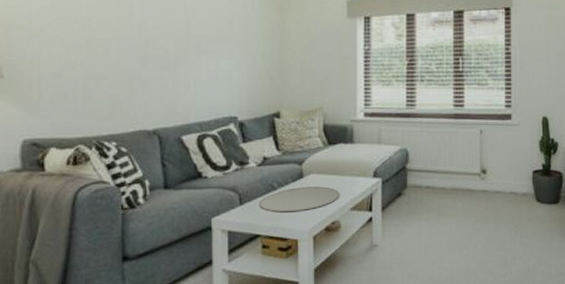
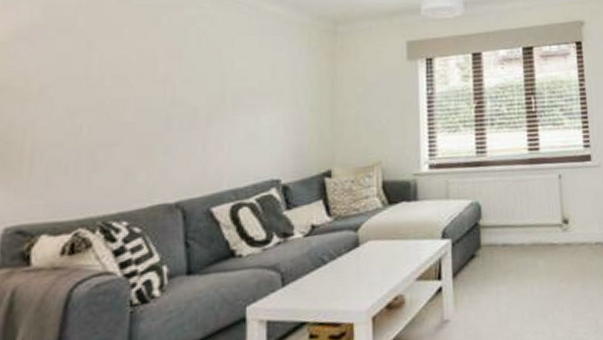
decorative tray: present [259,186,339,213] -> none [306,255,403,292]

